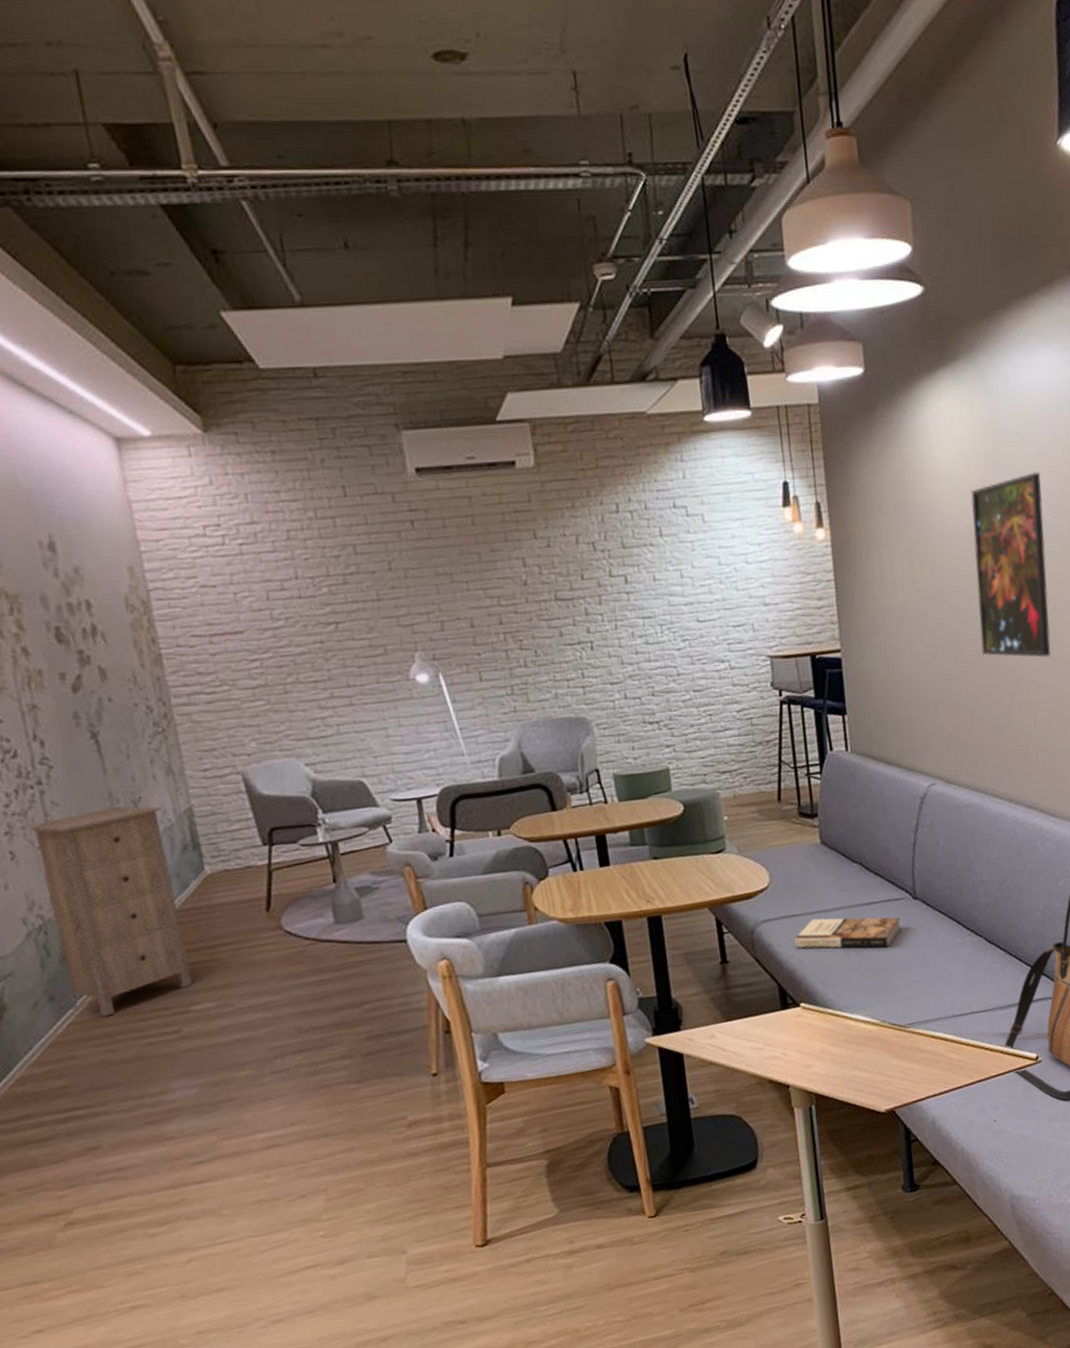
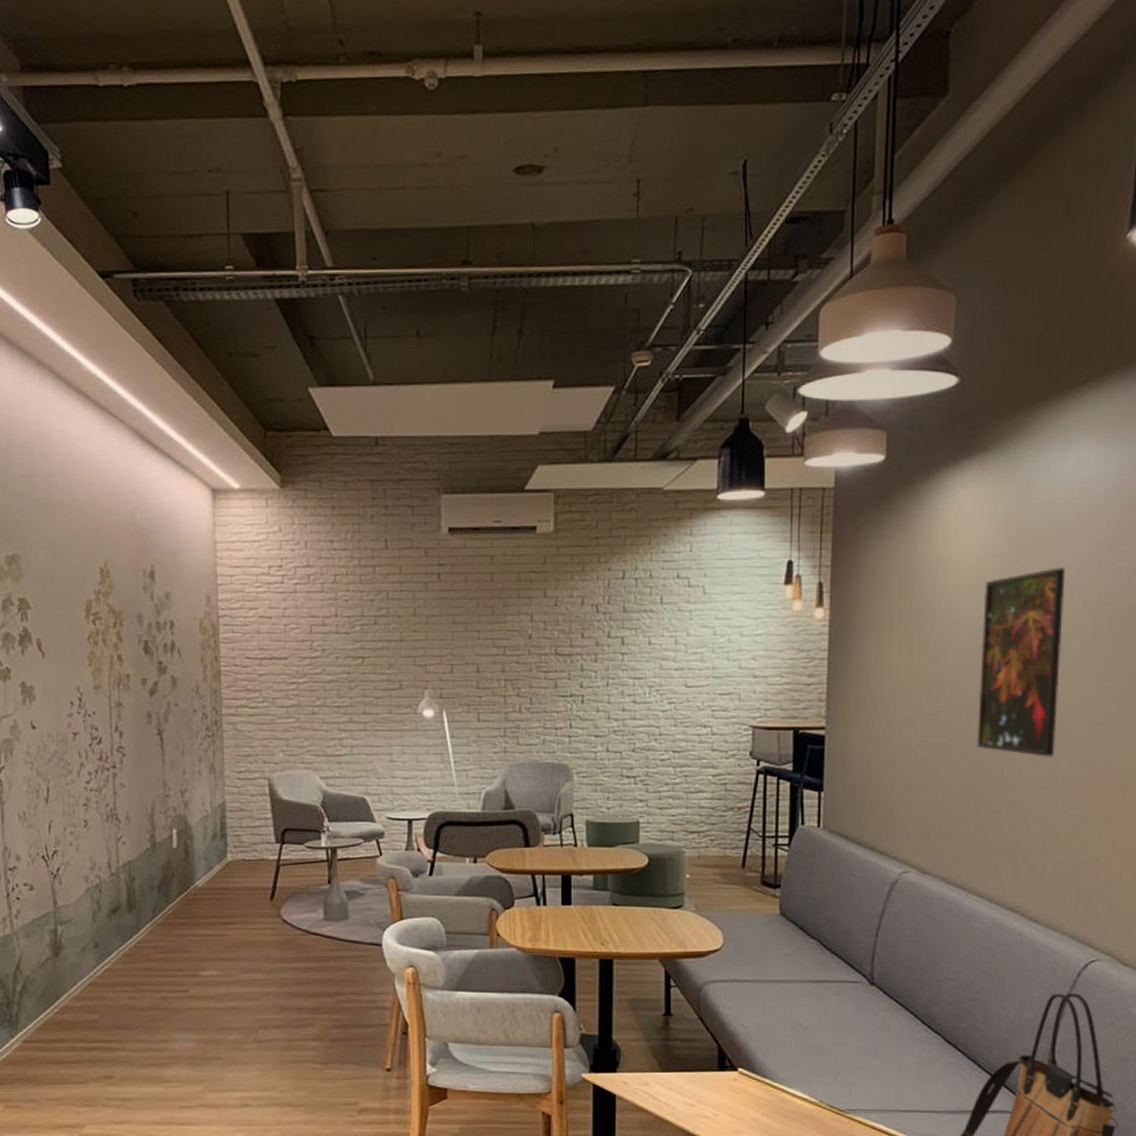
storage cabinet: present [27,806,193,1017] -> none [100,794,204,968]
book: present [794,917,901,949] -> none [740,987,853,1028]

